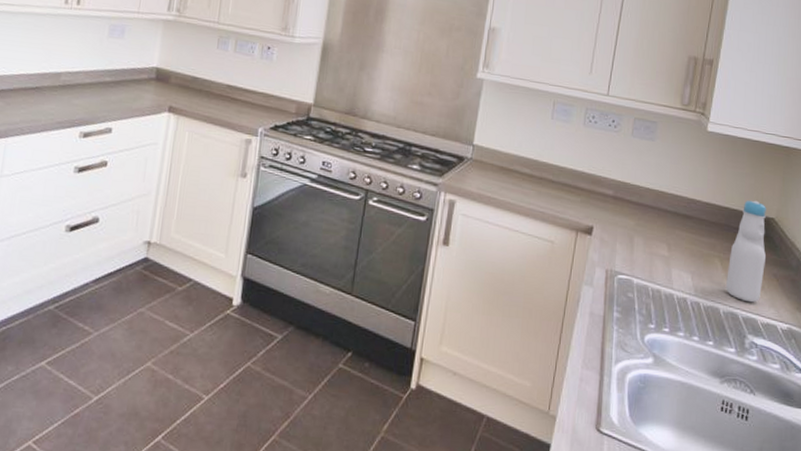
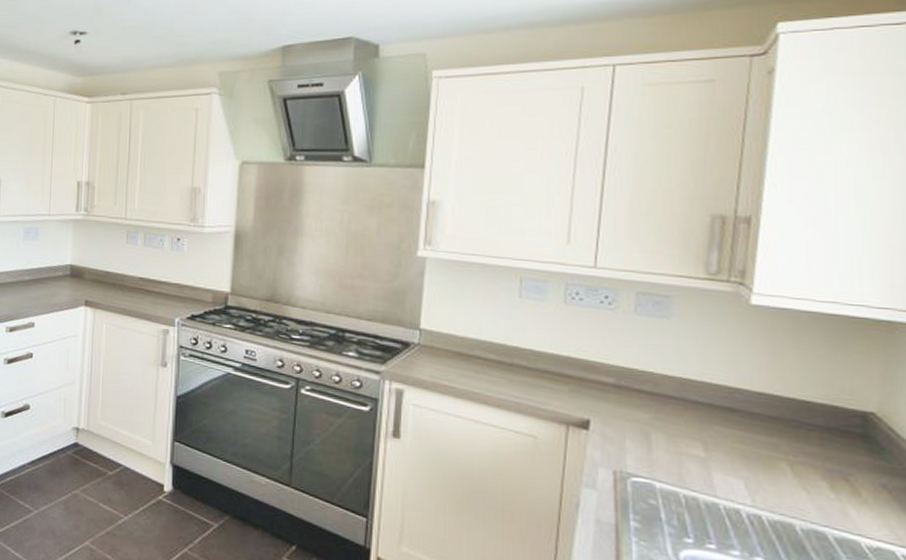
bottle: present [725,200,766,303] -> none [800,389,866,520]

